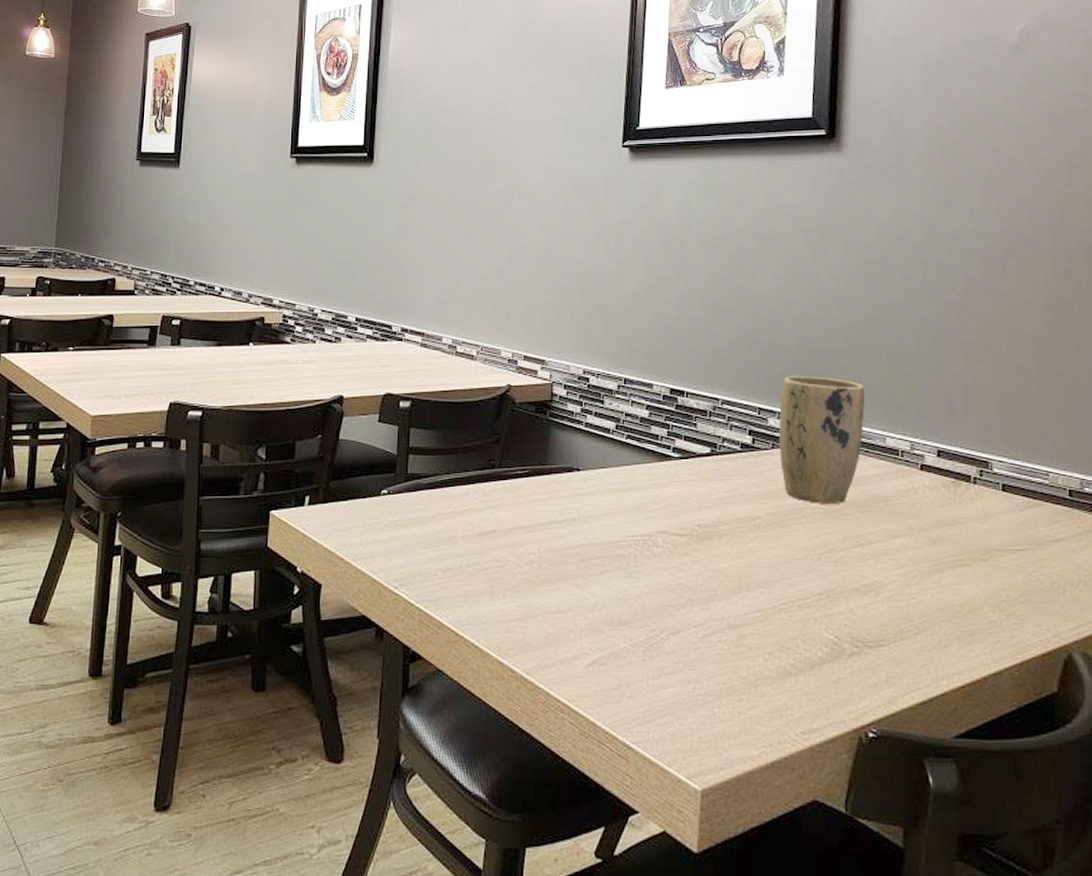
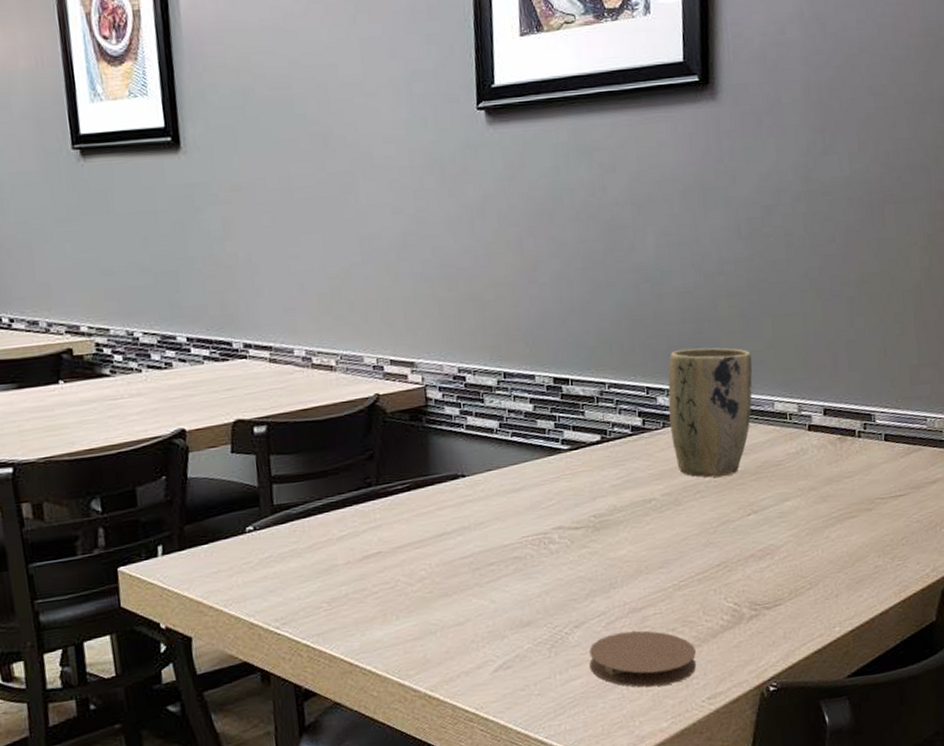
coaster: none [683,647,792,710] -> present [589,630,697,687]

